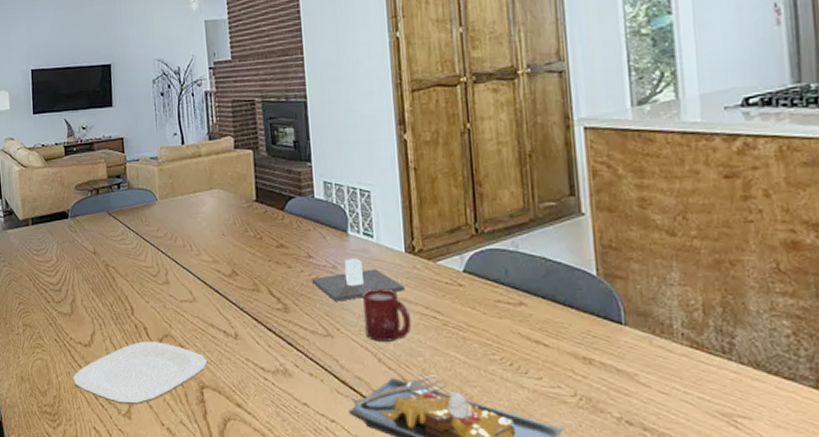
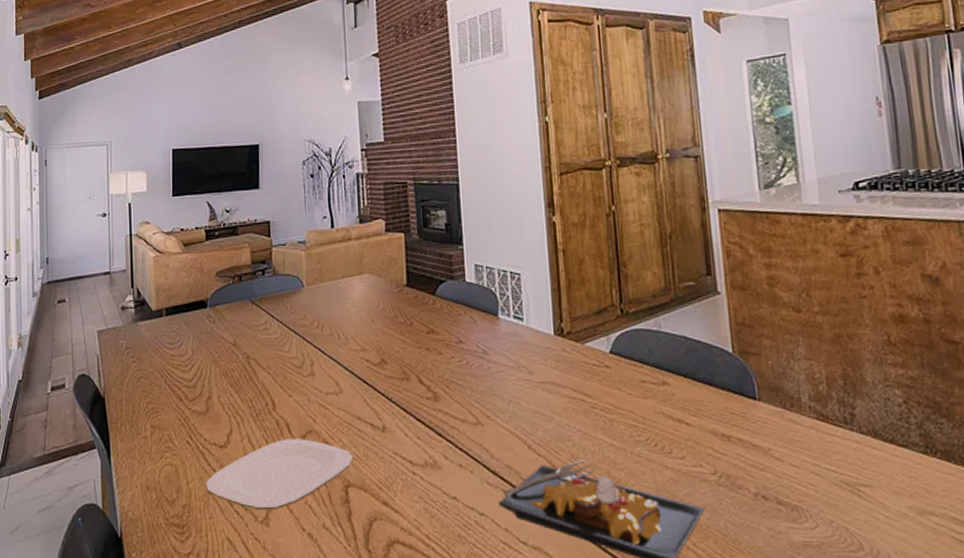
candle: present [312,258,404,301] -> none [462,342,554,388]
cup: present [363,288,412,342] -> none [513,372,561,427]

